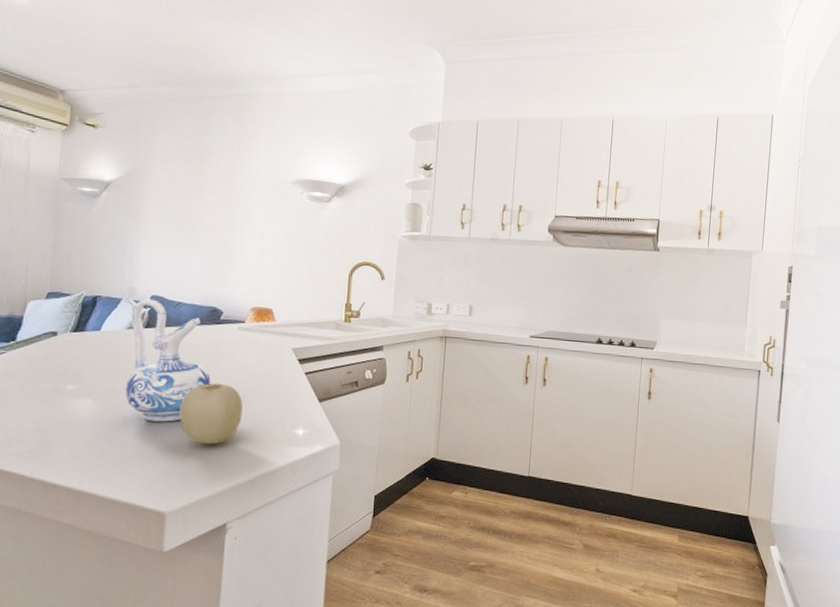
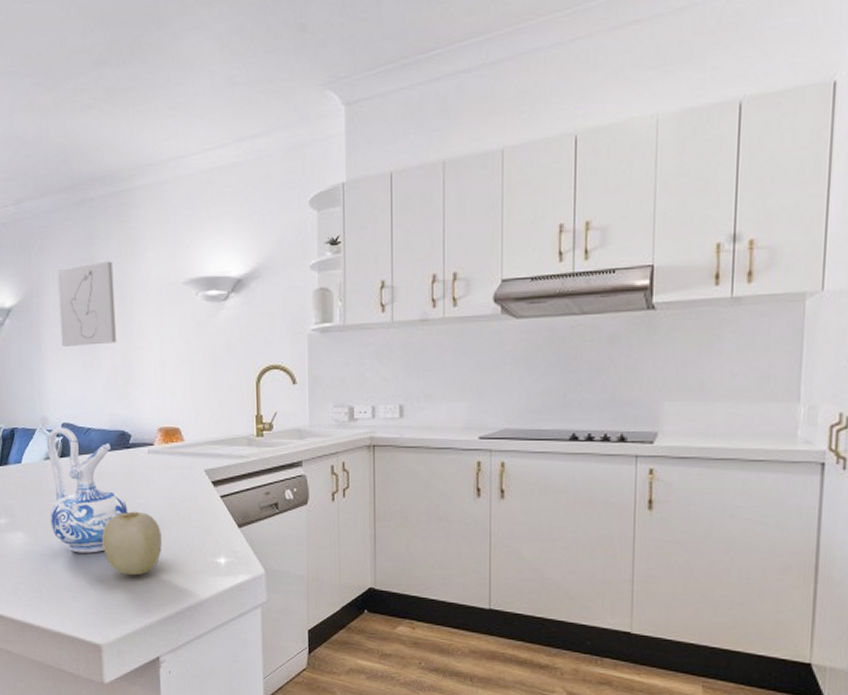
wall art: none [161,152,224,227] -> present [57,261,117,346]

